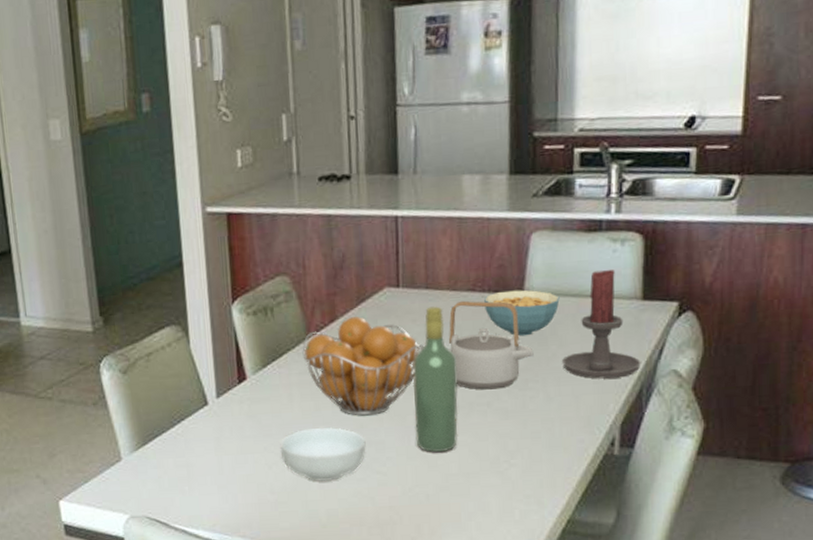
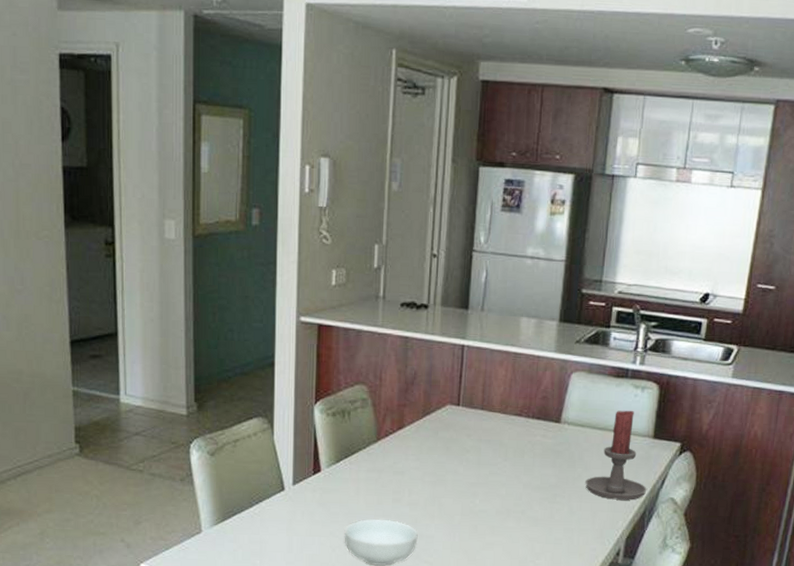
fruit basket: present [302,317,424,416] -> none [371,427,474,513]
wine bottle: present [412,306,458,452] -> none [460,425,501,549]
teapot: present [448,300,534,390] -> none [495,423,564,500]
cereal bowl: present [484,290,560,336] -> none [528,419,589,458]

